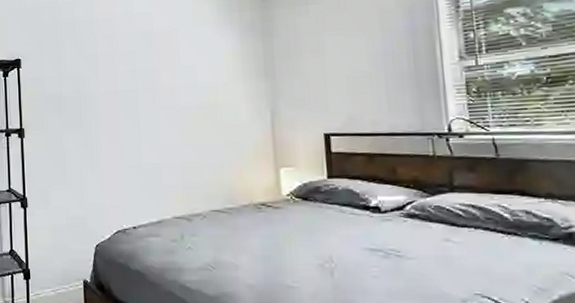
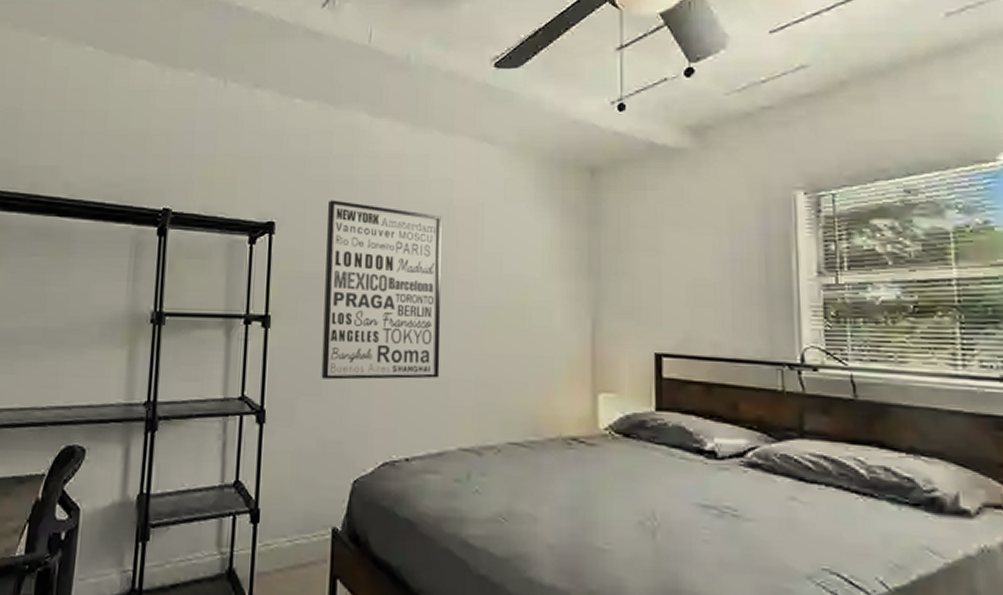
wall art: none [58,38,154,172] -> present [321,200,442,380]

